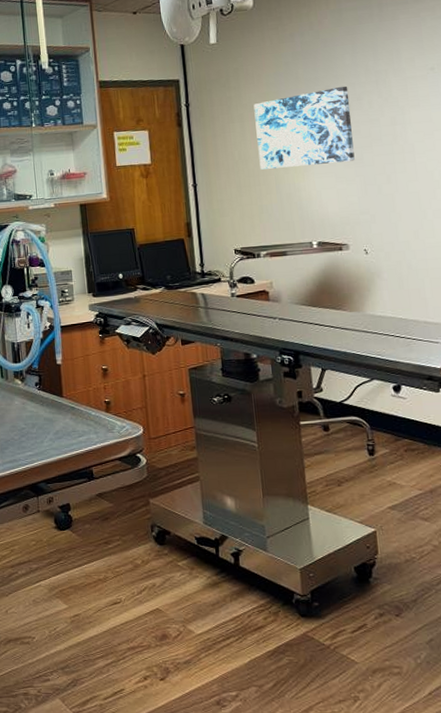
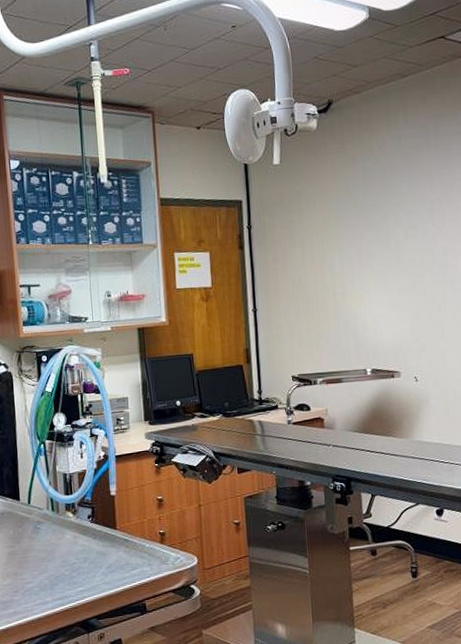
wall art: present [253,86,355,170] -> none [314,213,409,296]

